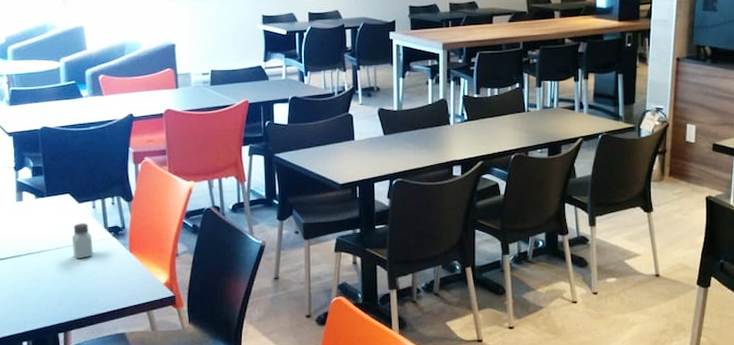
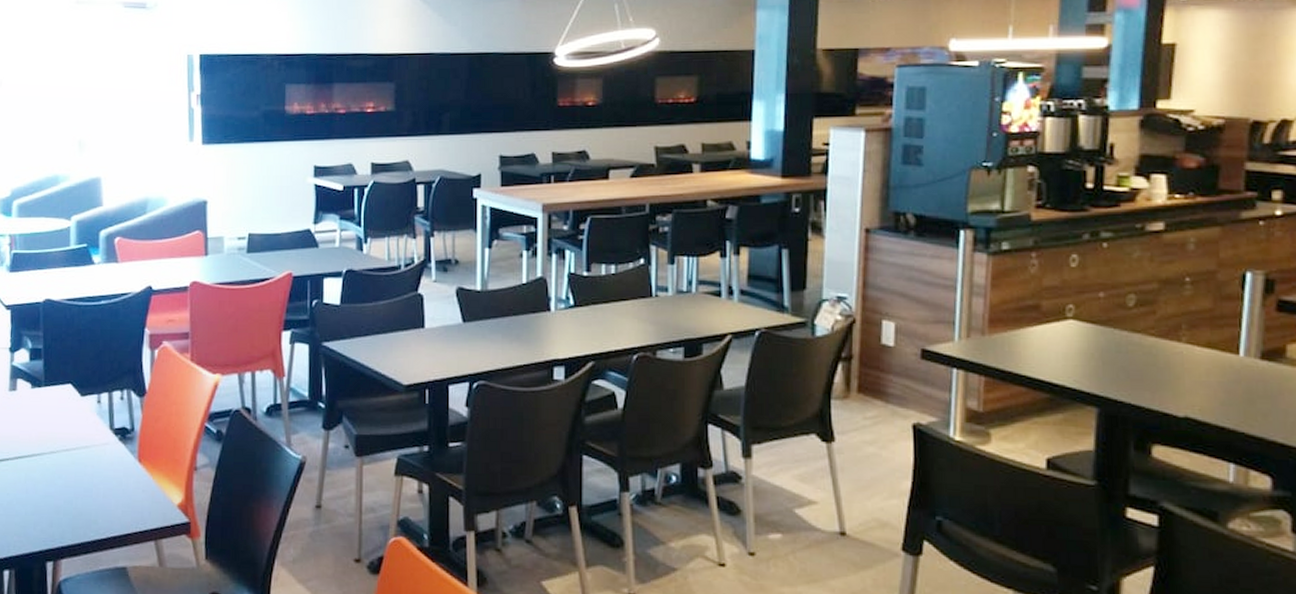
saltshaker: present [71,223,93,259] -> none [70,421,95,468]

